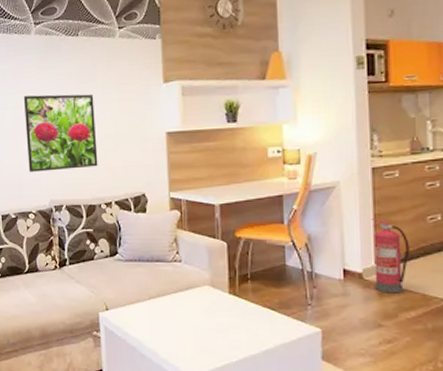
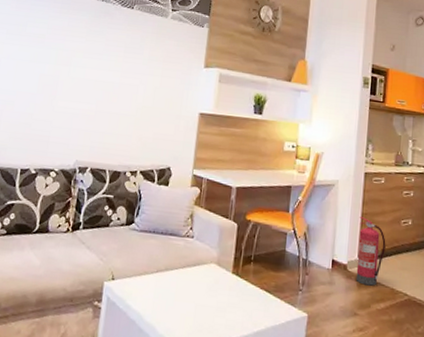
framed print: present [24,94,98,172] -> none [59,53,138,135]

